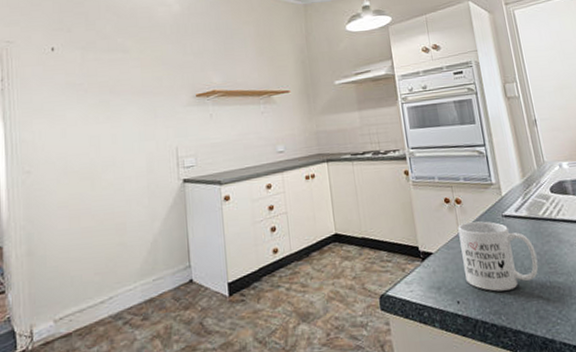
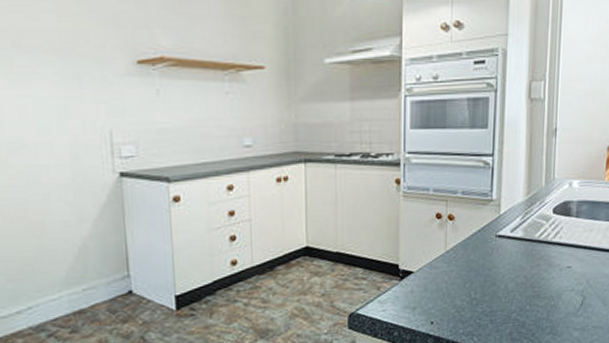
mug: present [457,221,539,292] -> none [444,240,523,313]

